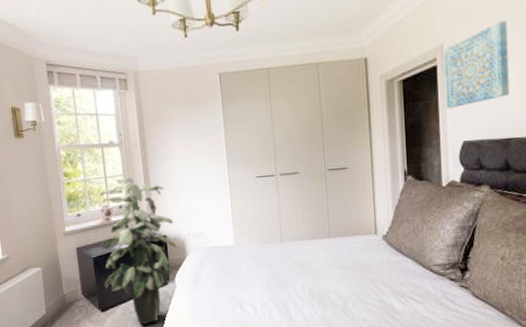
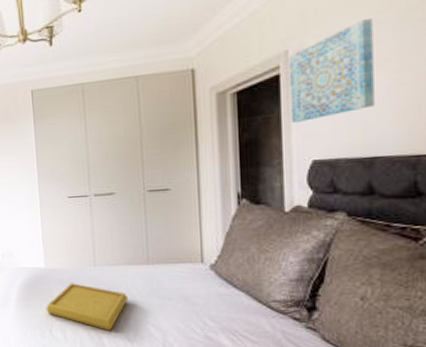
serving tray: none [236,259,313,302] -> present [46,283,129,331]

